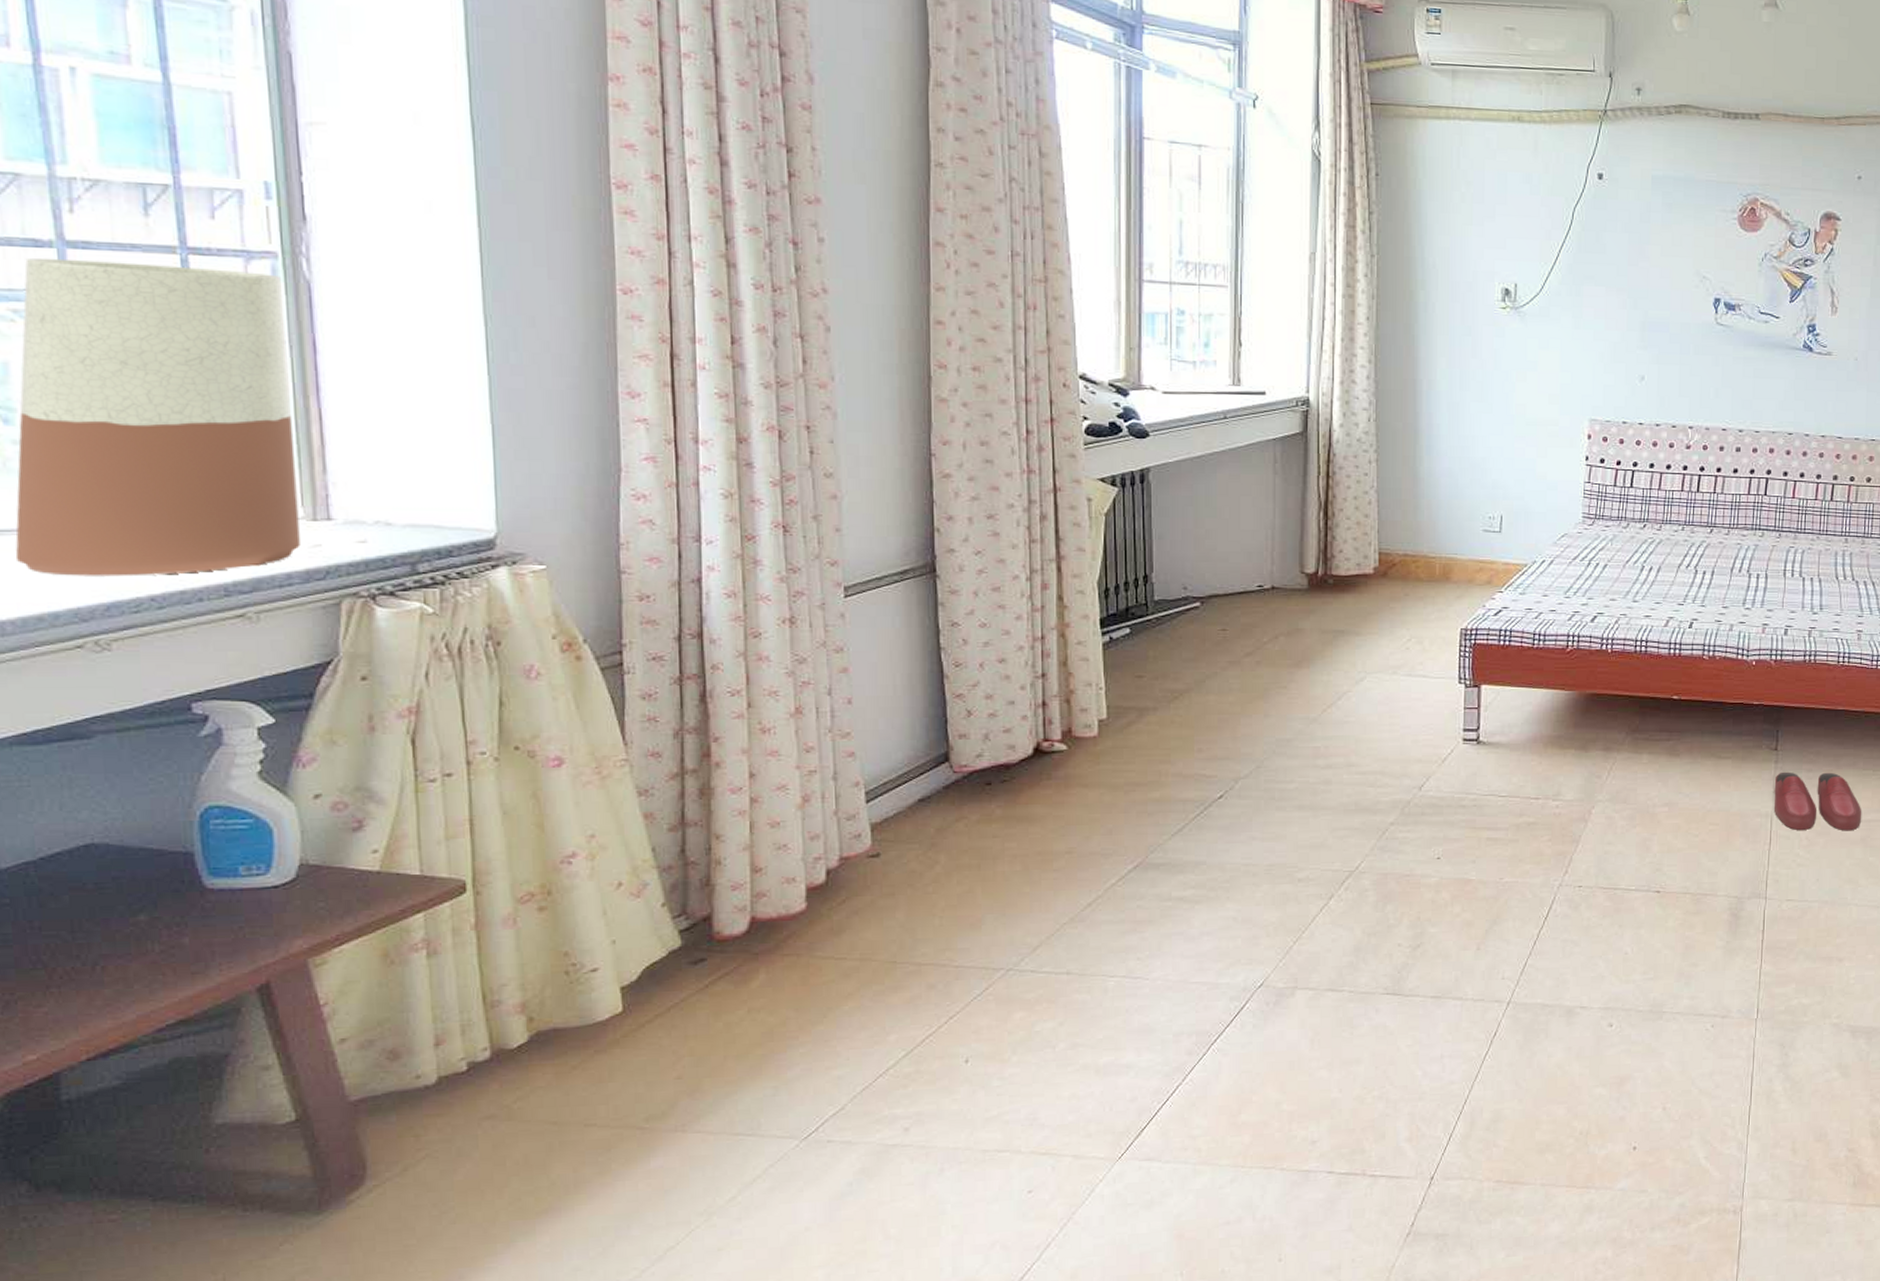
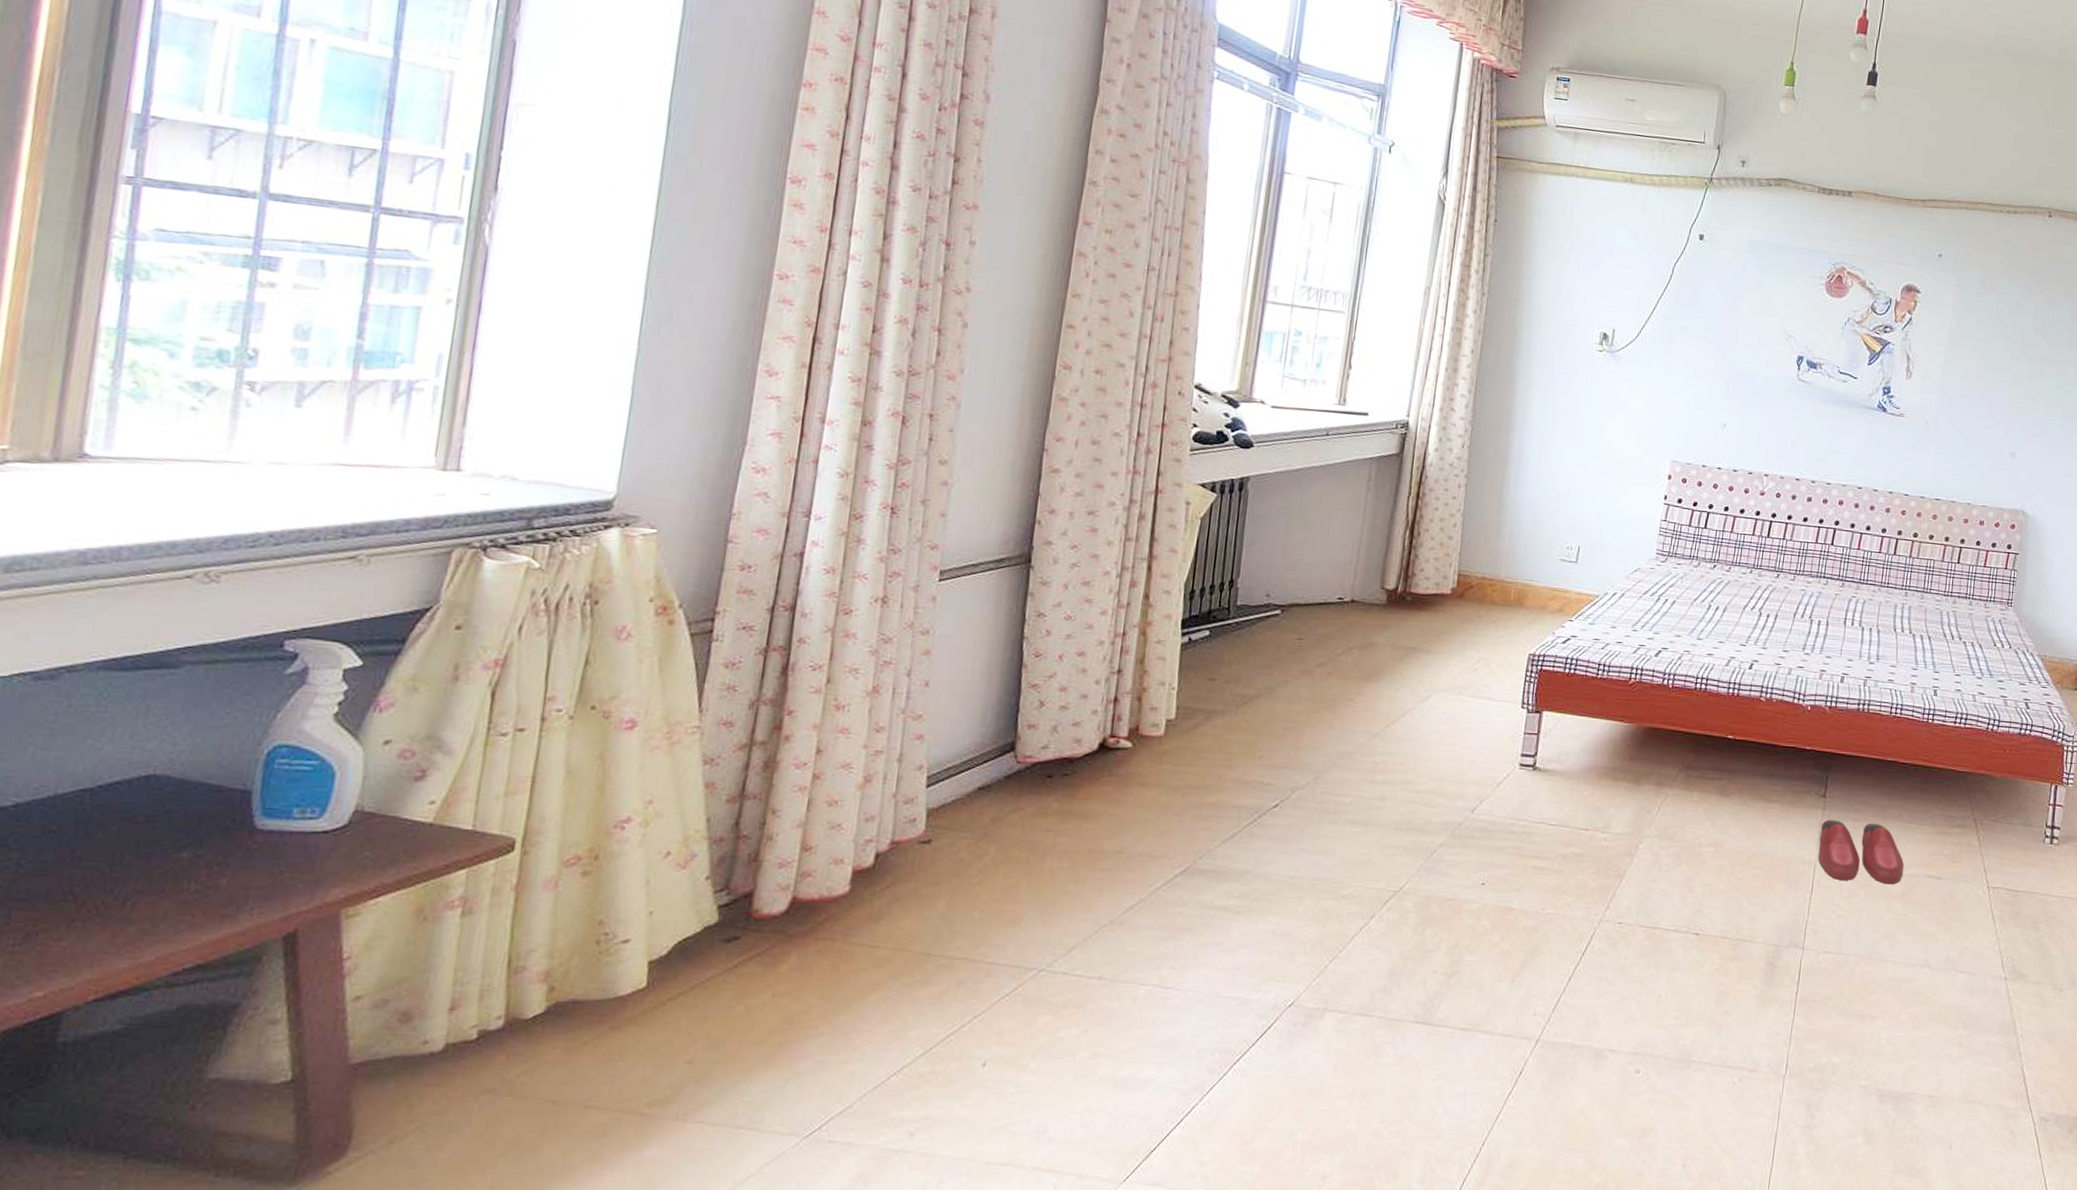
vase: present [15,257,300,577] -> none [148,206,463,513]

